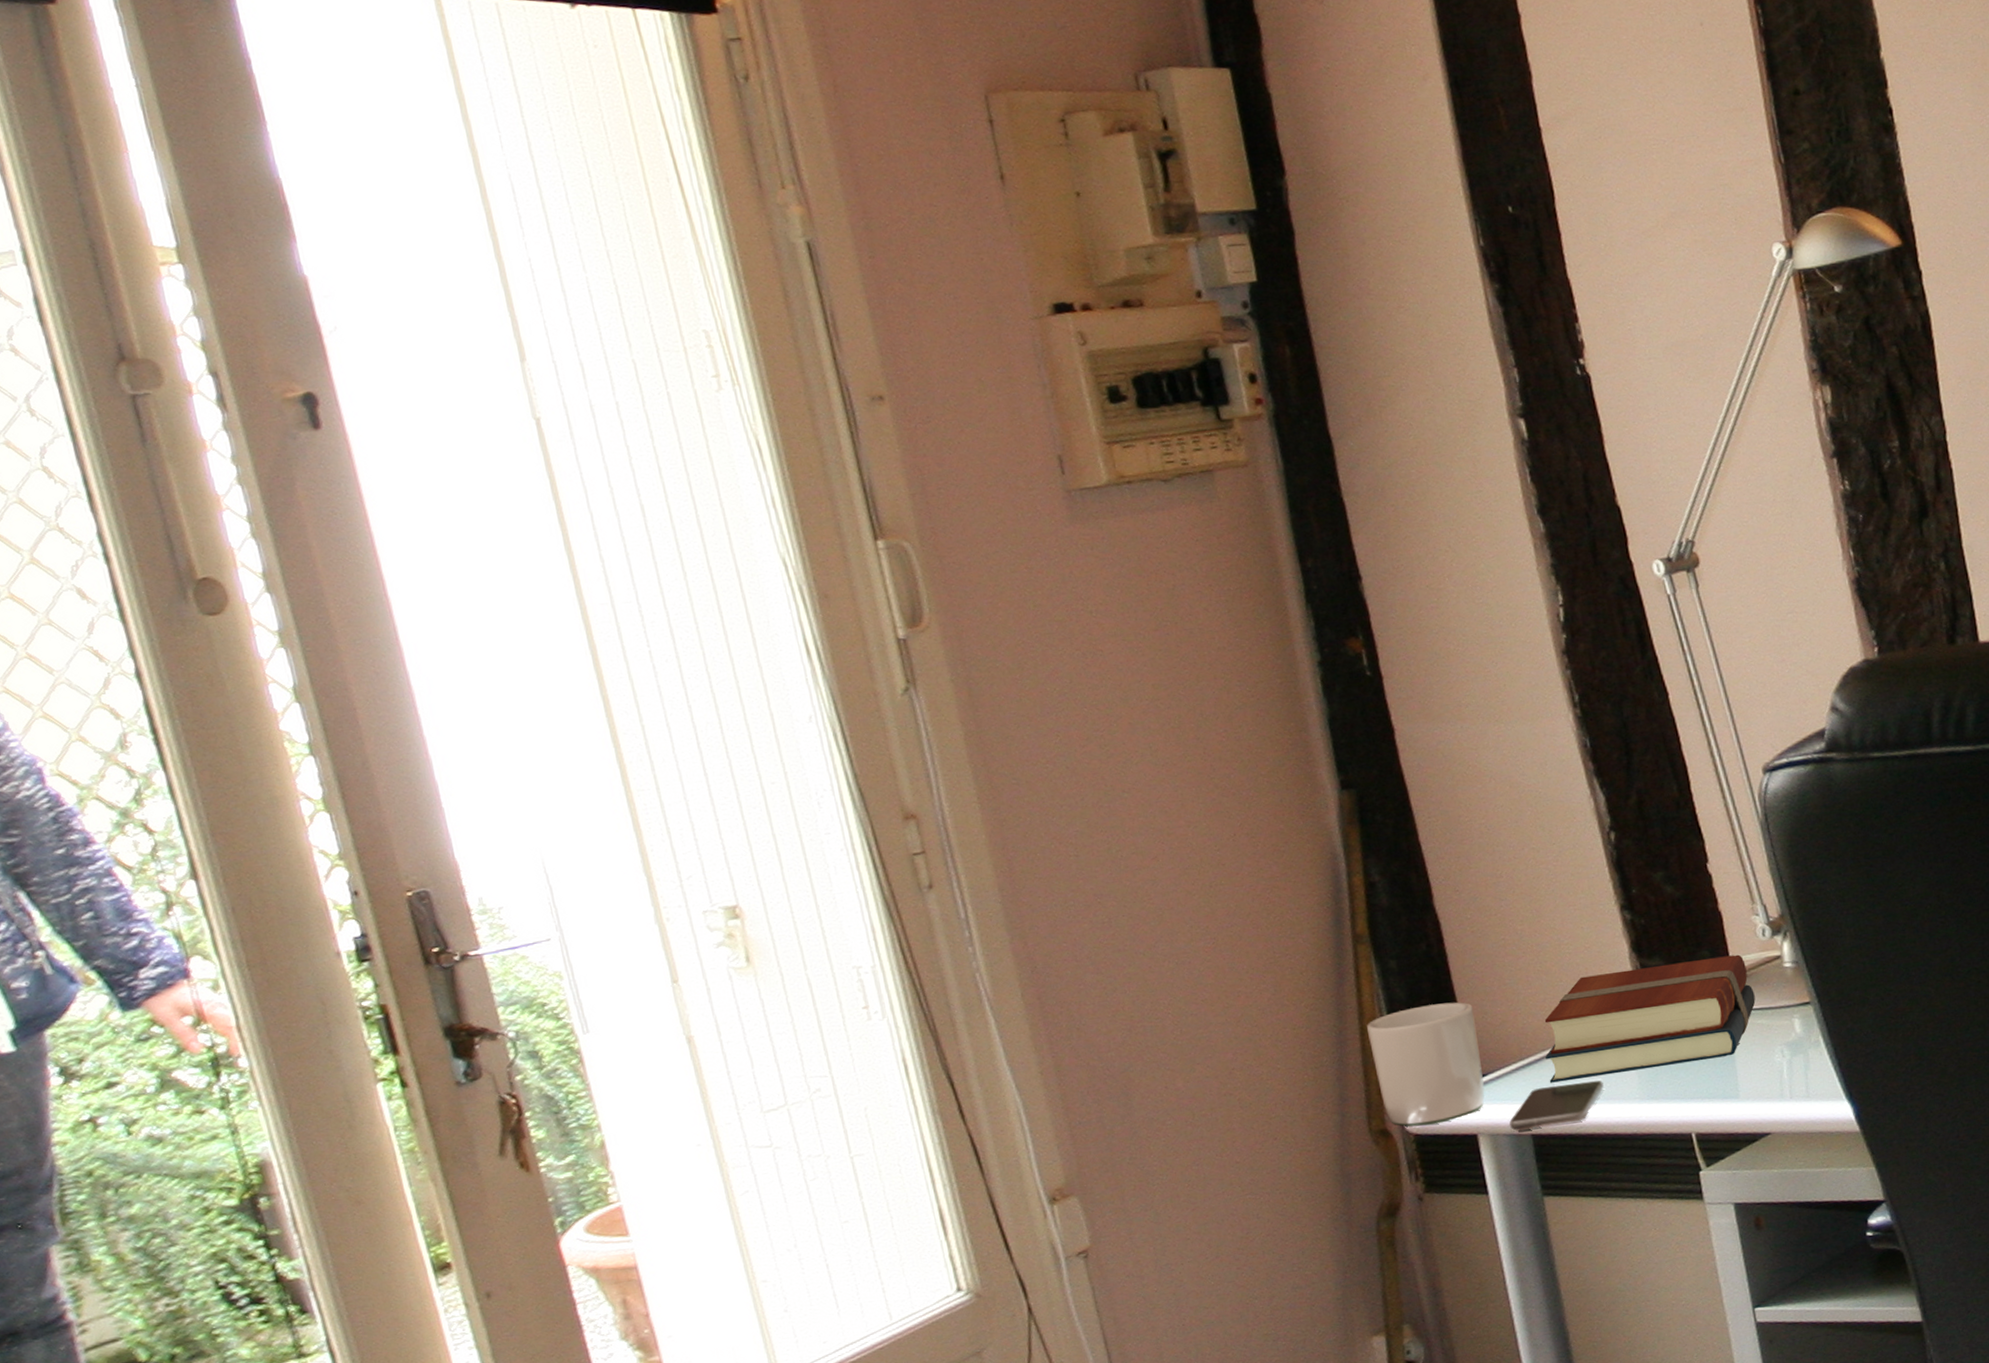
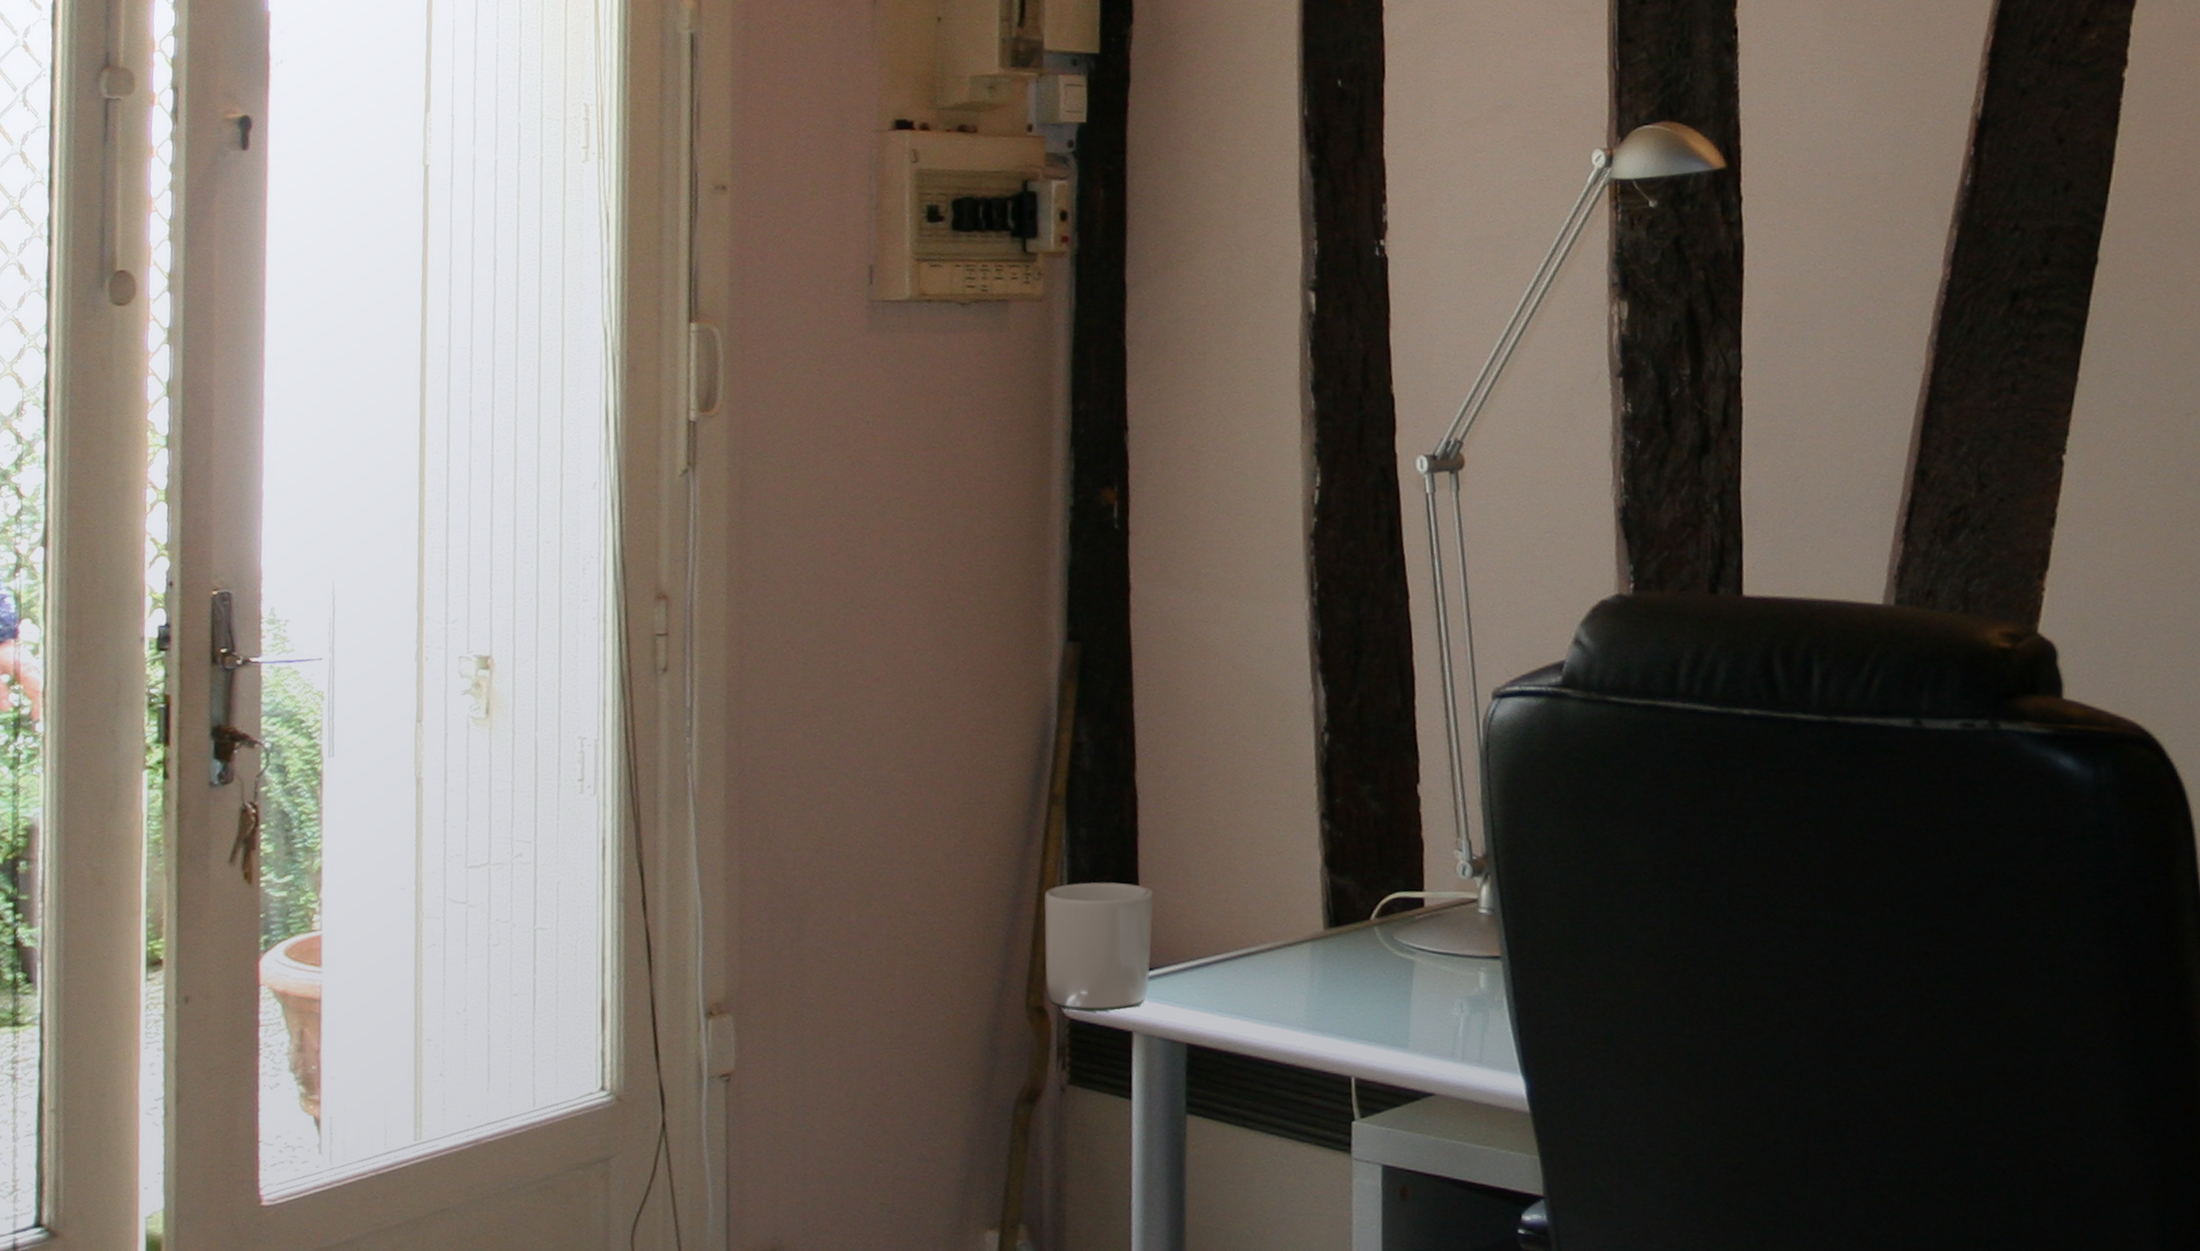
mobile phone: present [1509,1080,1604,1131] -> none [1167,994,1270,1039]
books: present [1544,954,1756,1083] -> none [1215,882,1443,1000]

